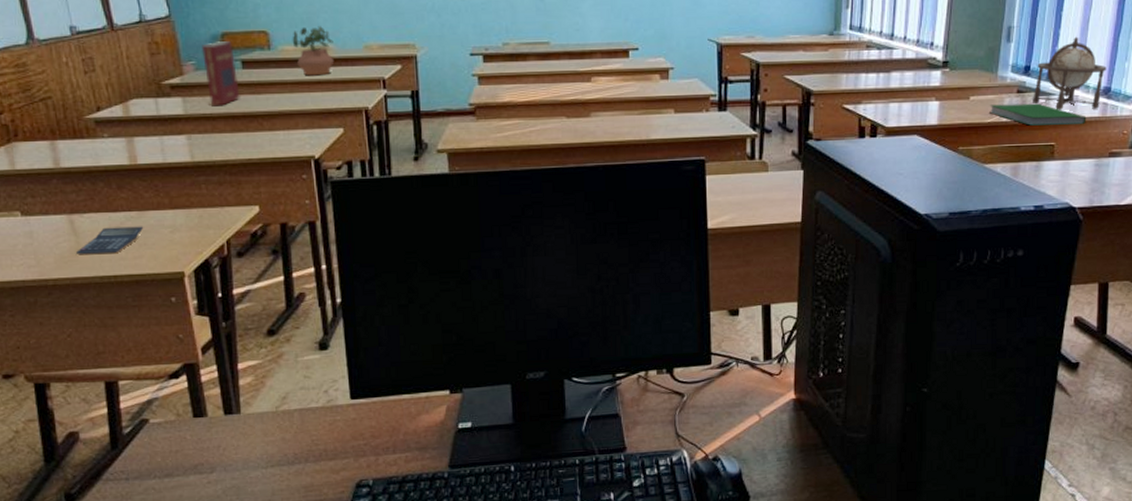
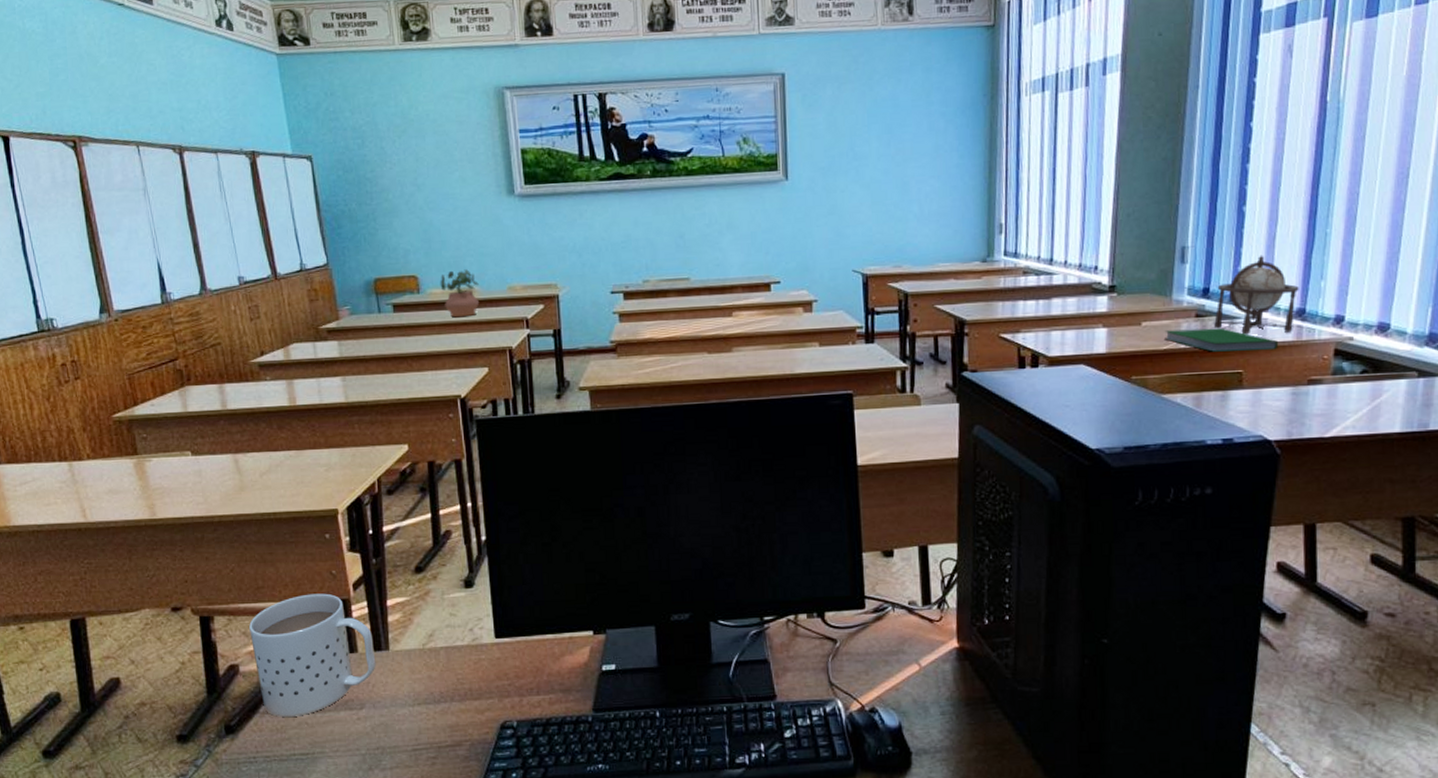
calculator: present [75,226,144,255] -> none [239,465,302,493]
mug: none [89,358,227,483] -> present [249,593,376,717]
book: present [202,41,240,107] -> none [356,286,391,349]

